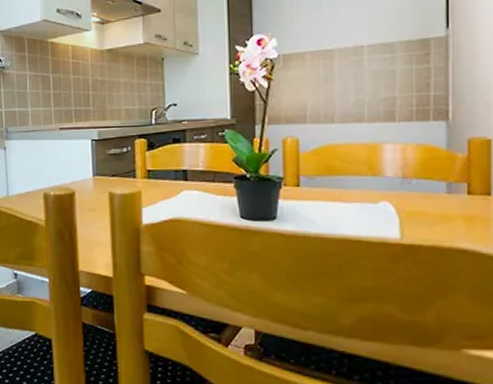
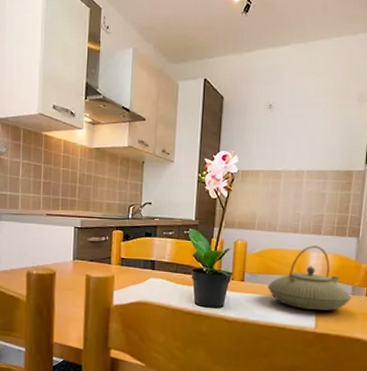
teapot: none [331,135,448,216] -> present [268,245,352,311]

